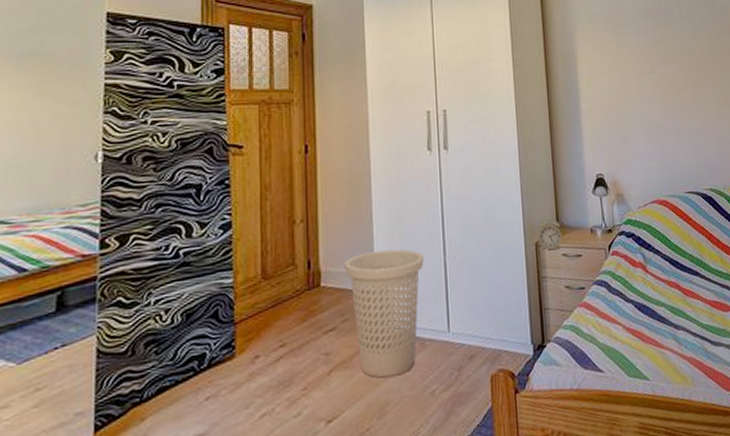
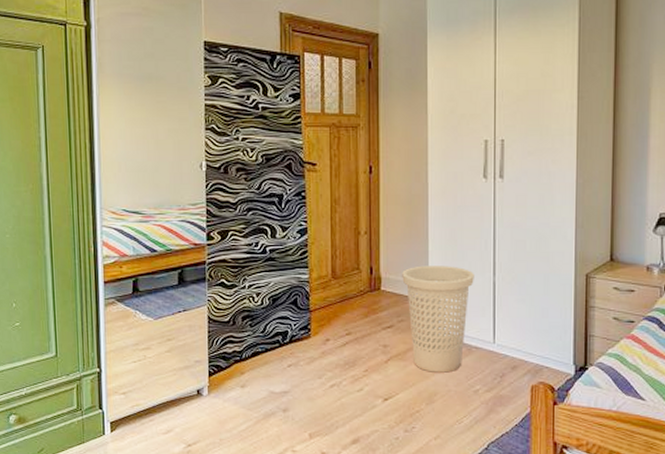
alarm clock: present [538,216,563,250] -> none [589,250,616,283]

